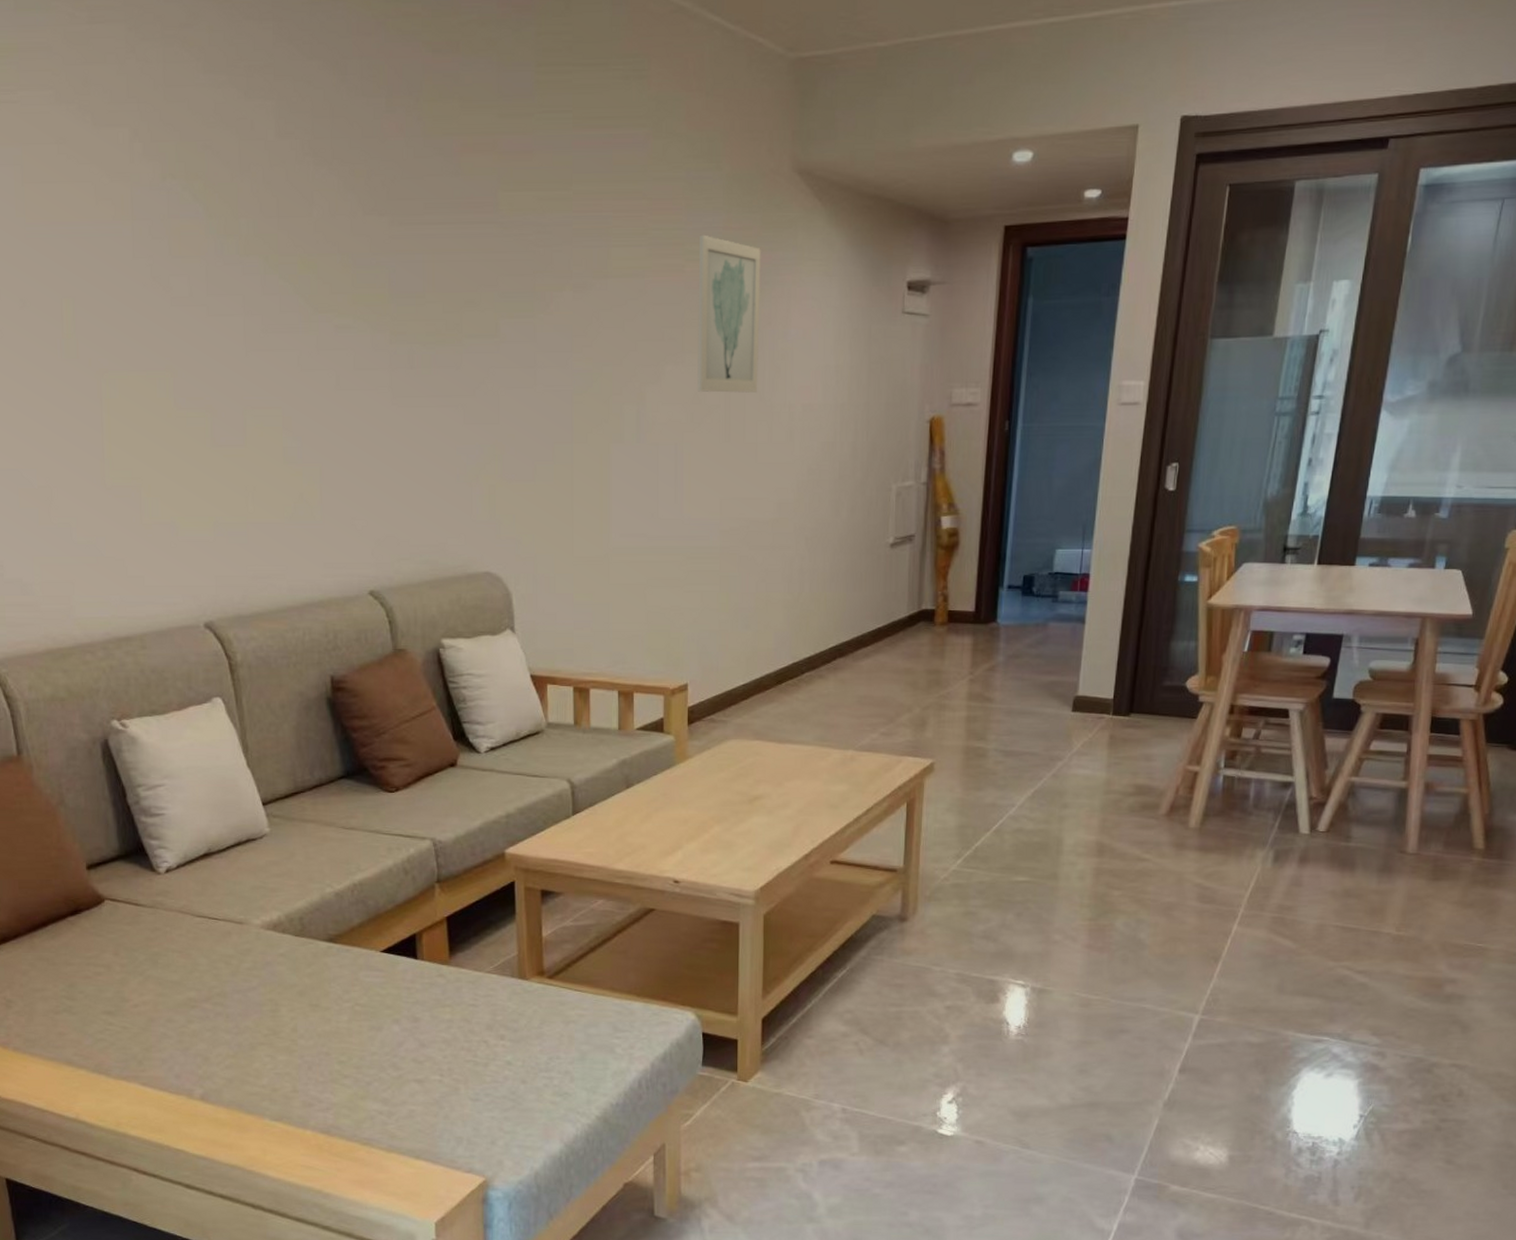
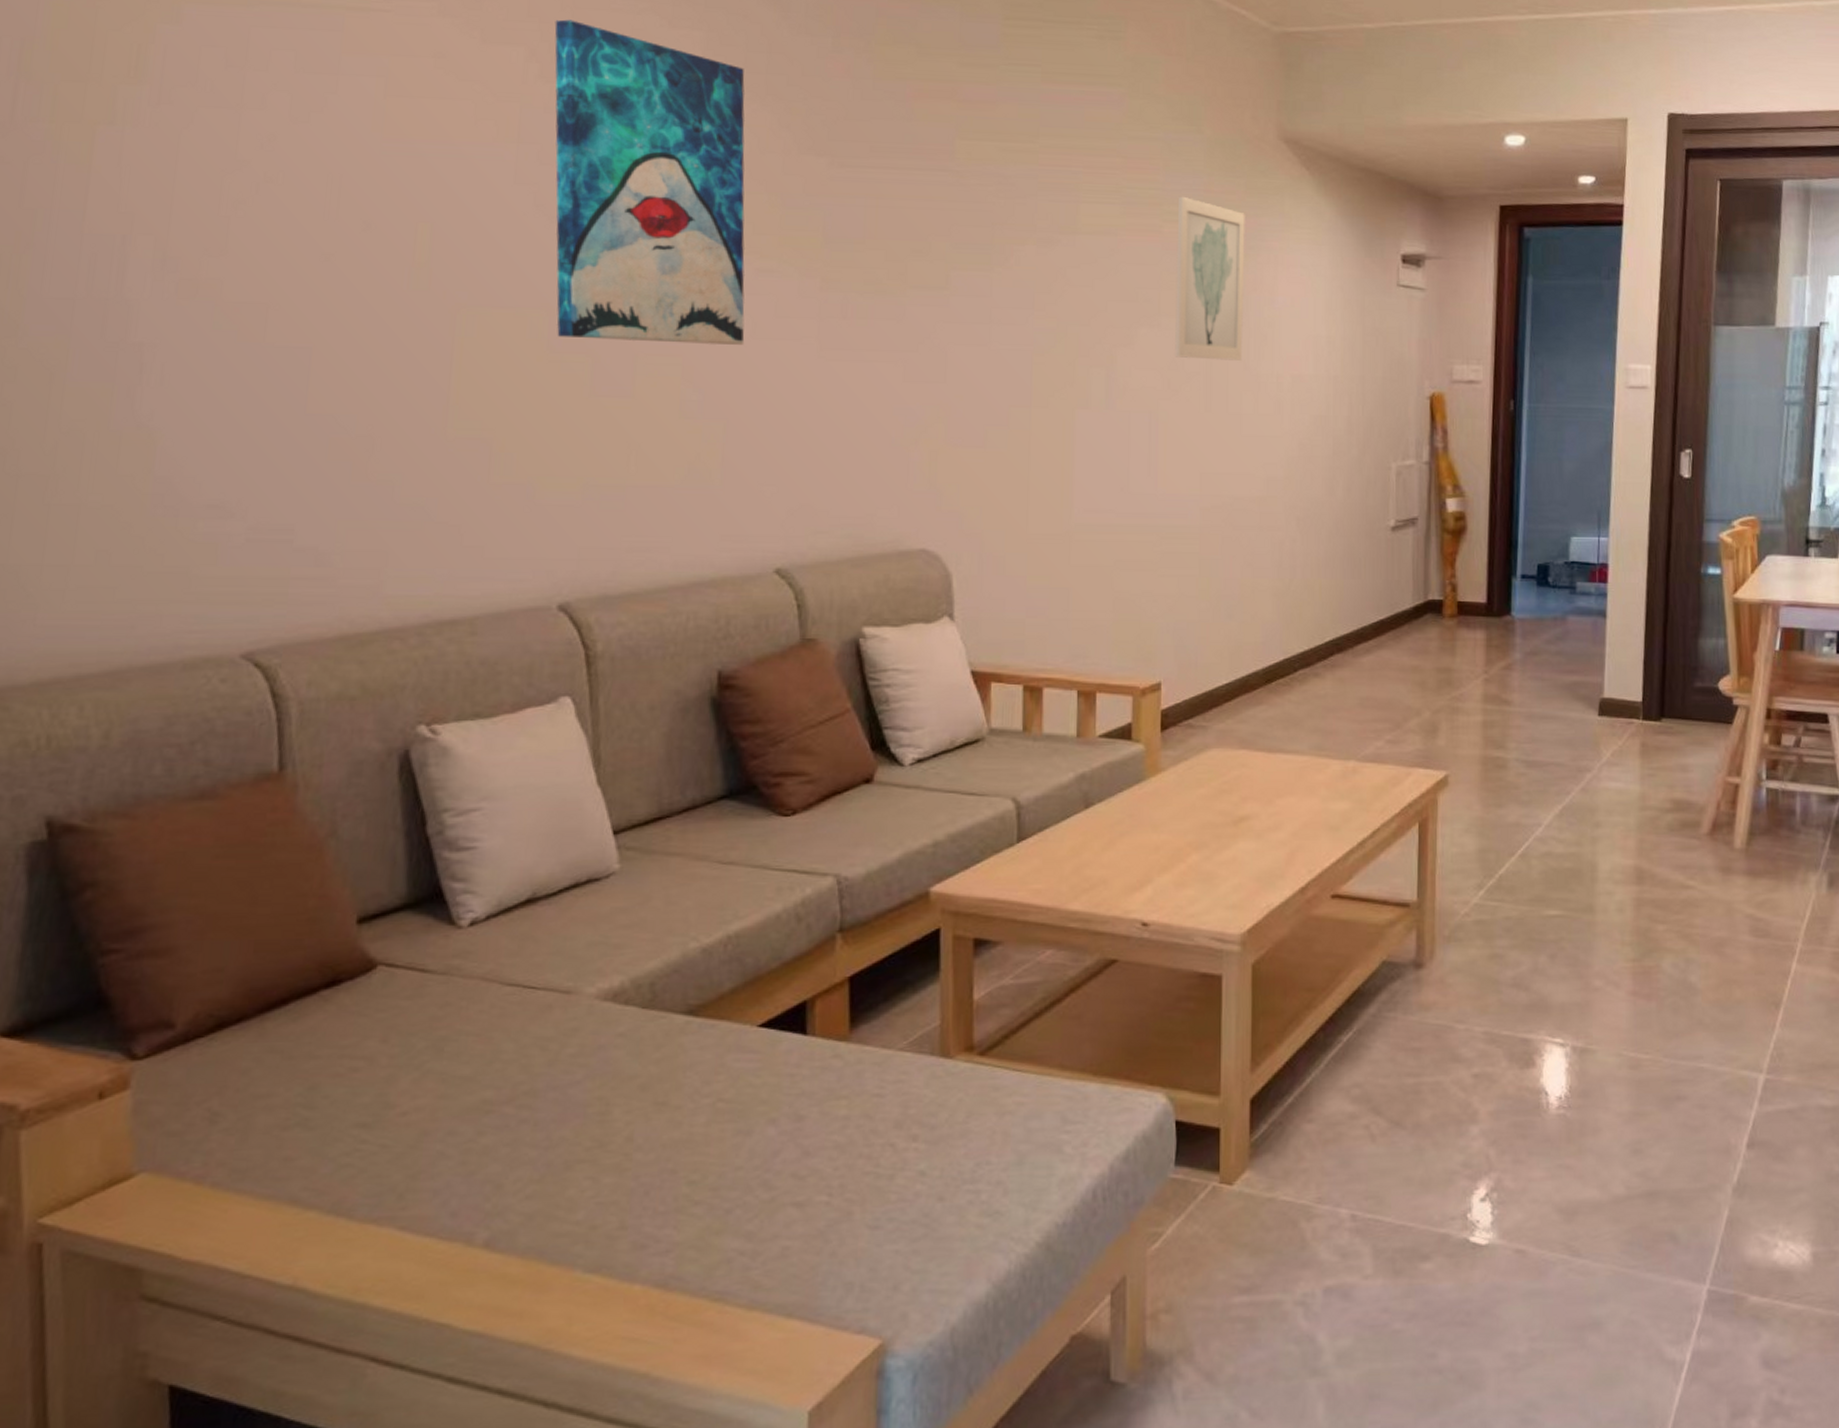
wall art: none [150,98,331,397] -> present [554,19,745,345]

